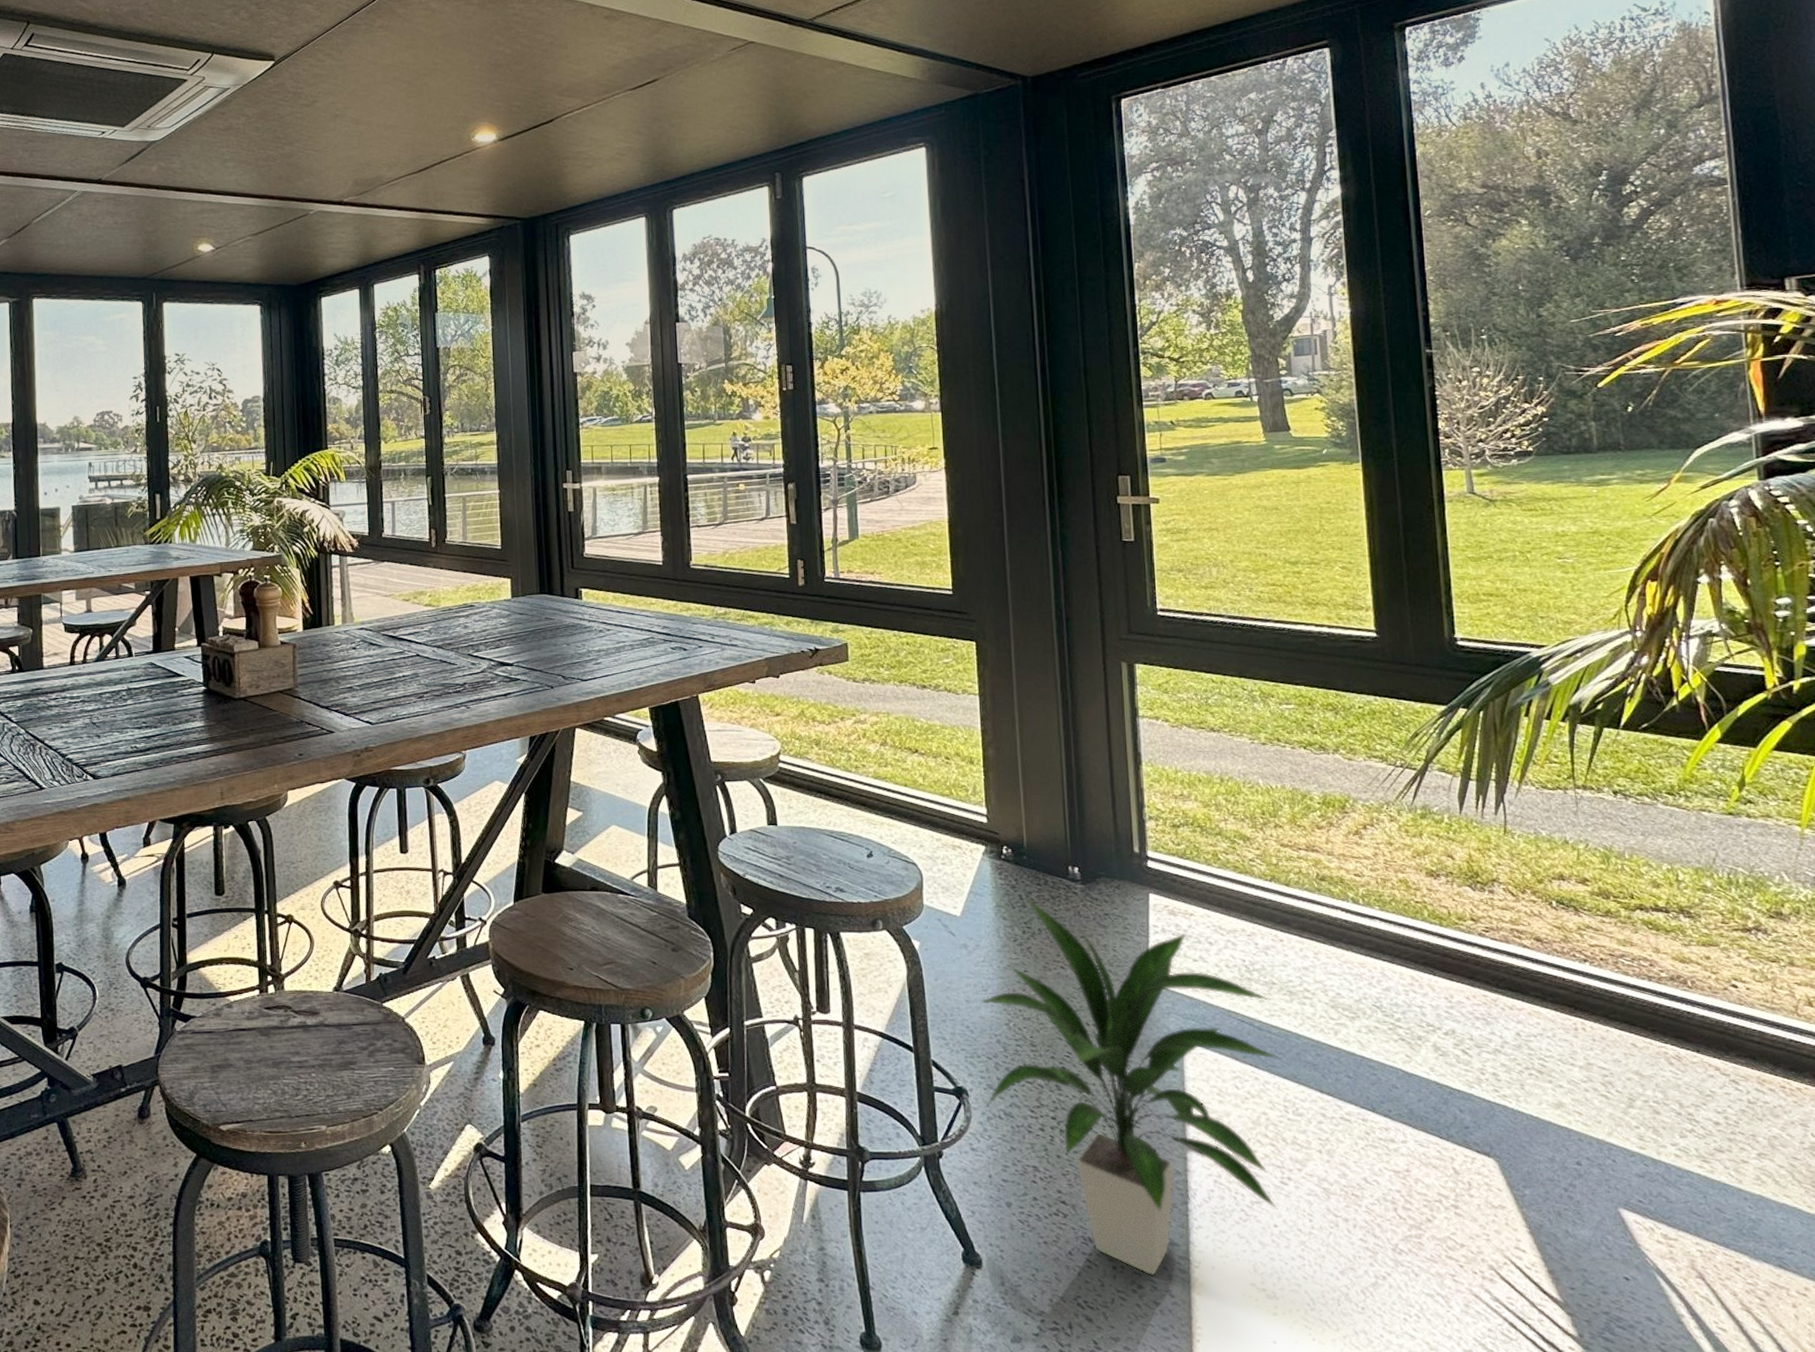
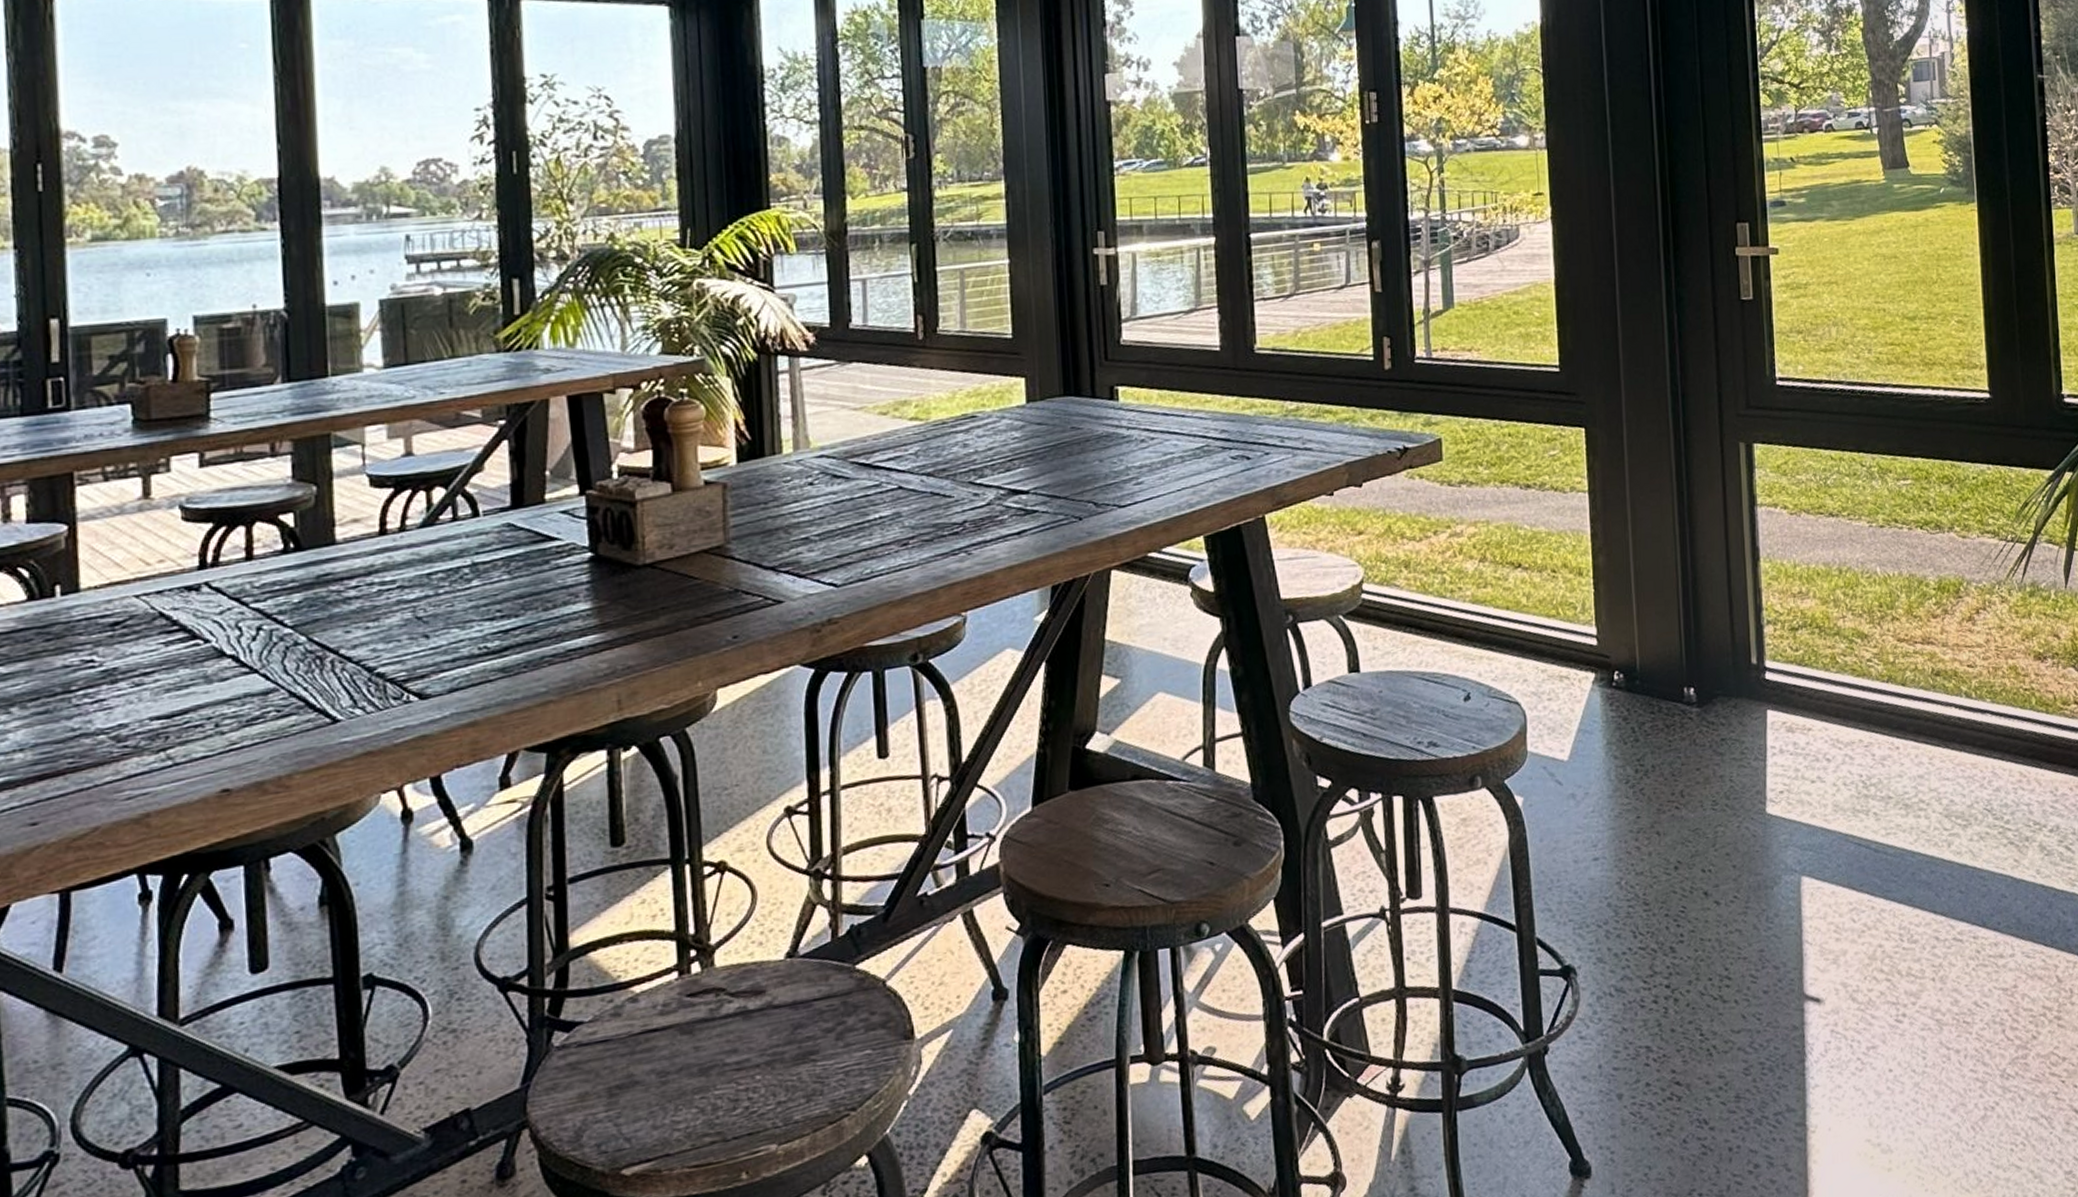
indoor plant: present [979,895,1281,1276] -> none [1588,727,1897,1151]

